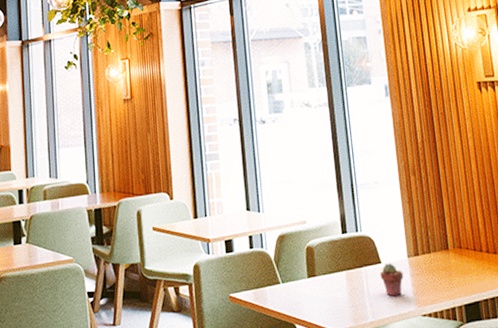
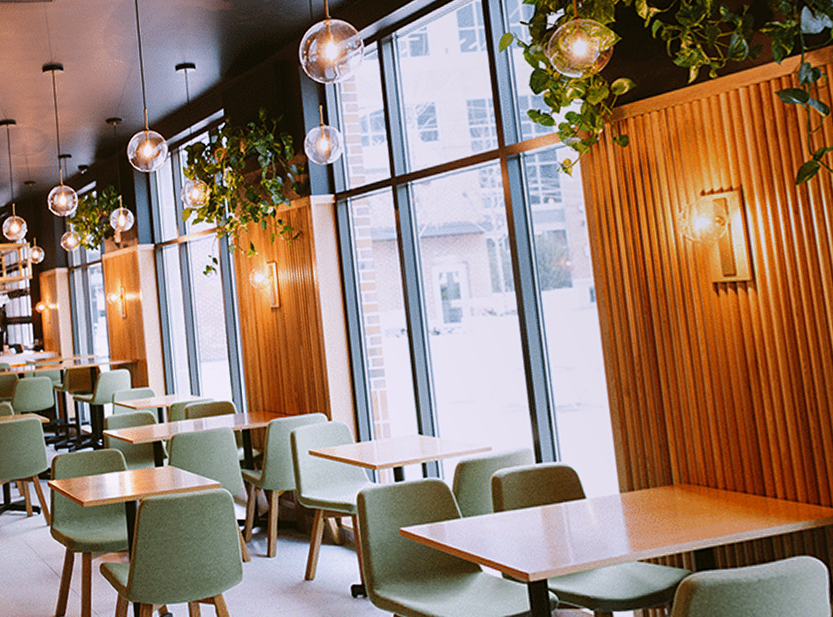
potted succulent: present [380,263,404,297] -> none [584,499,615,538]

